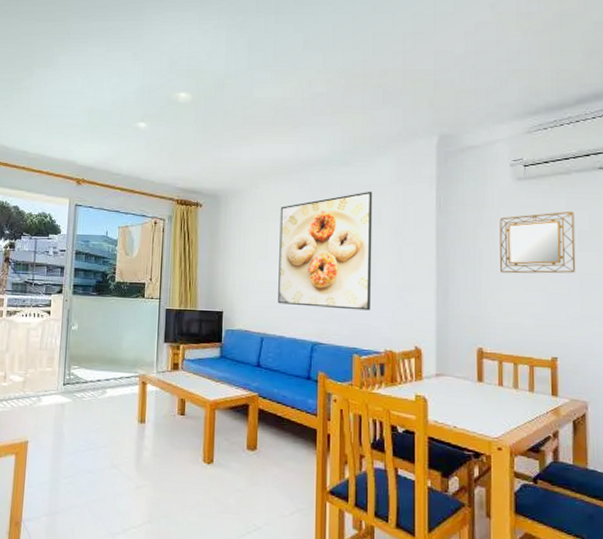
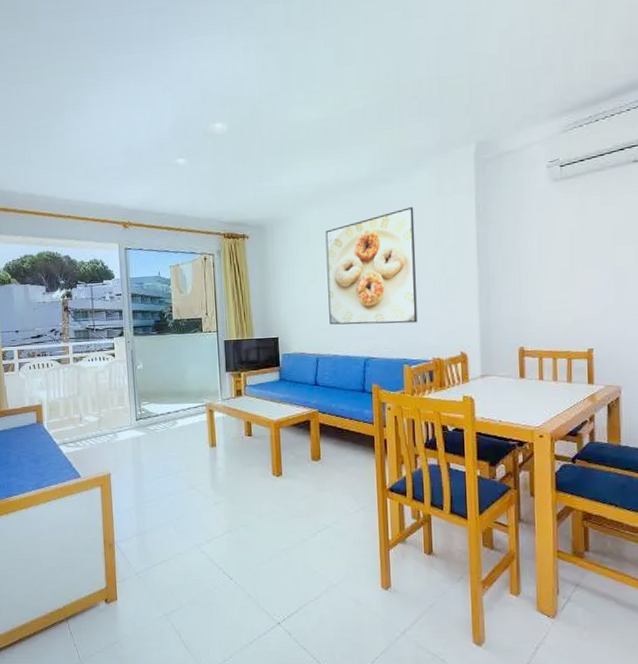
home mirror: present [499,211,576,274] -> none [537,207,611,275]

